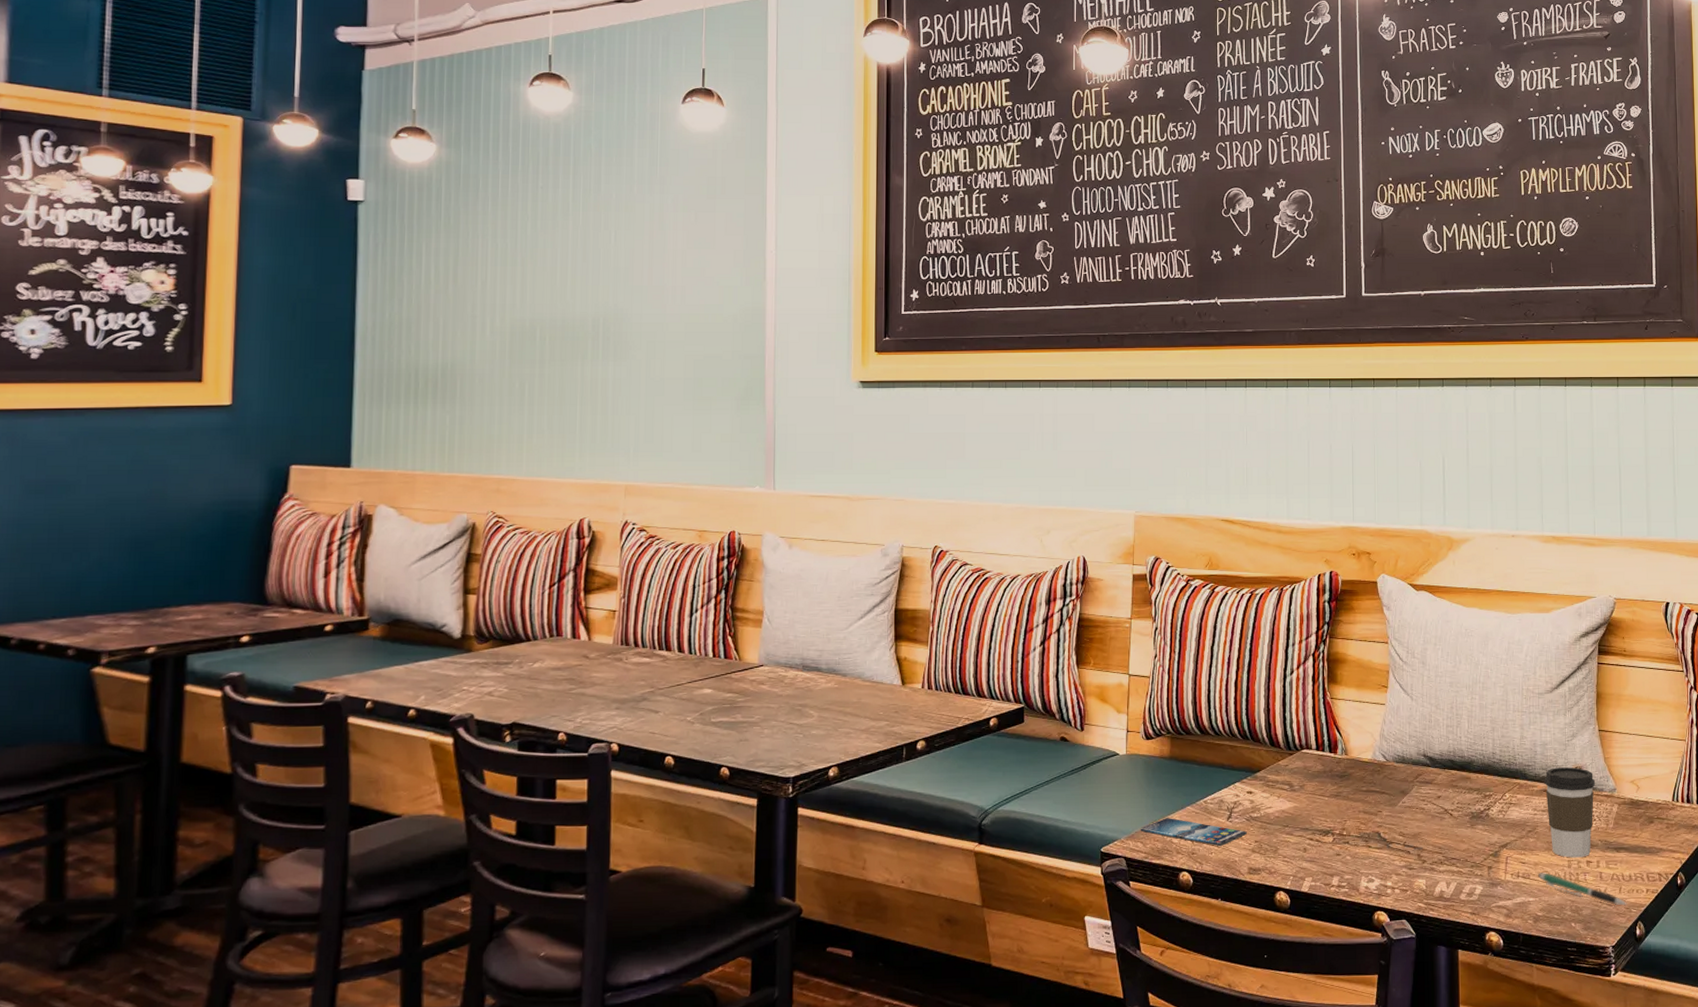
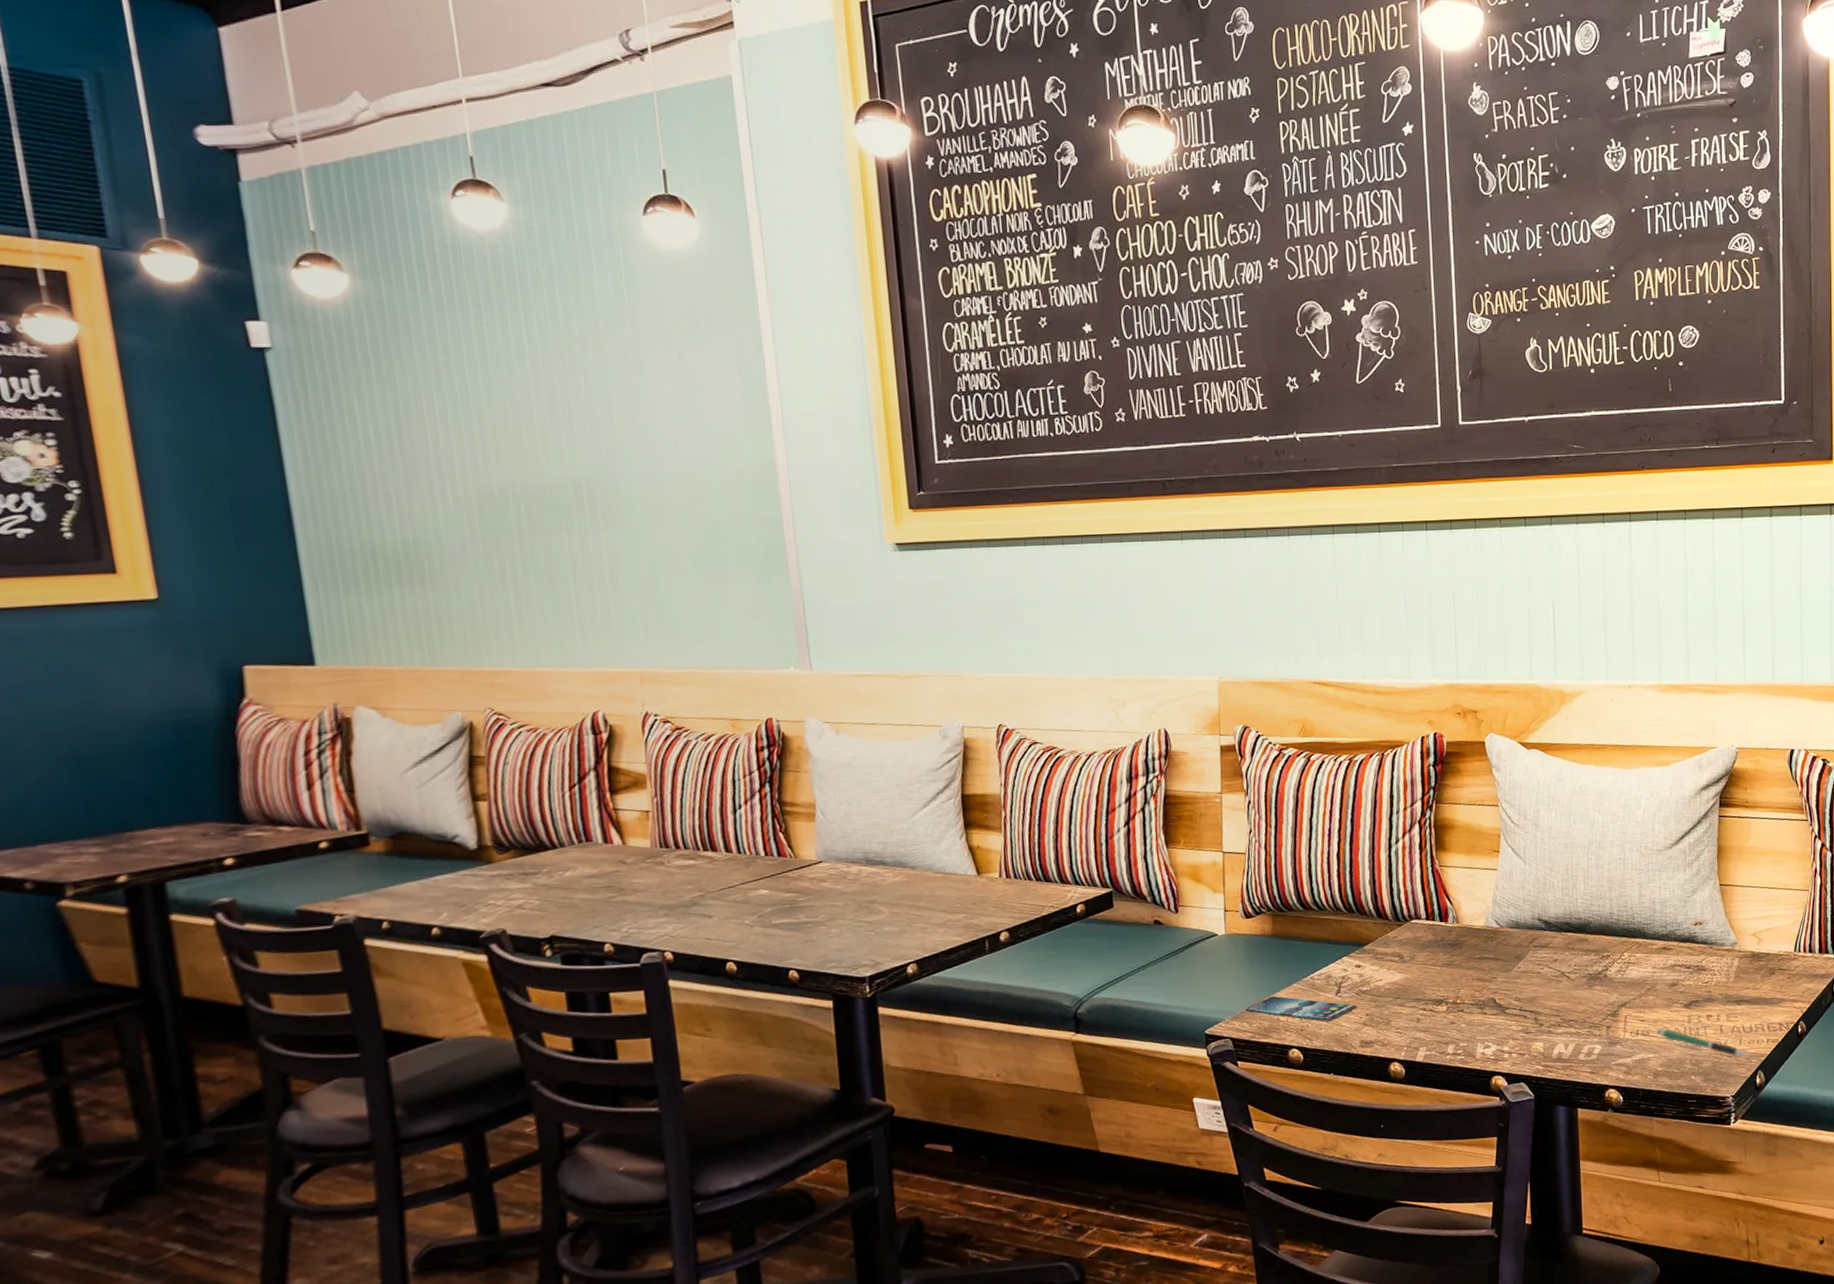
coffee cup: present [1544,767,1596,858] -> none [1663,923,1716,1013]

